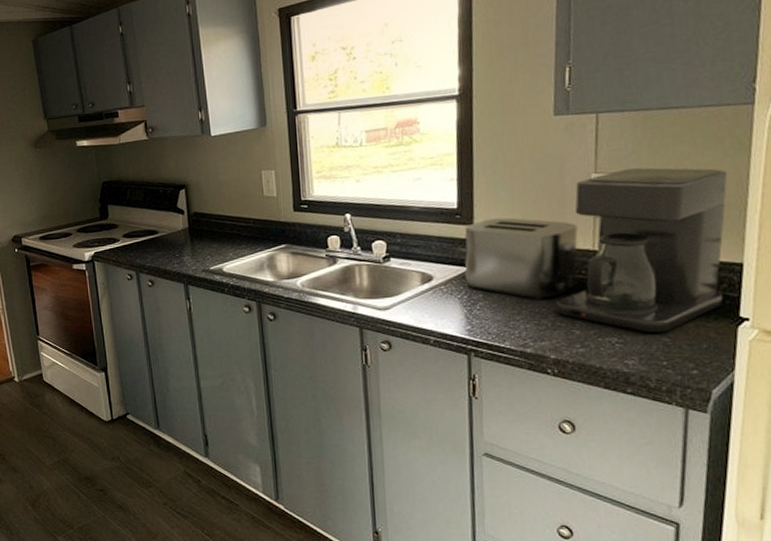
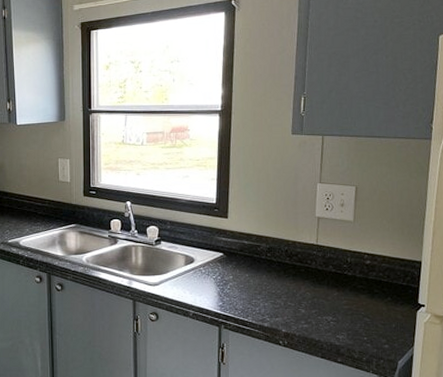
toaster: present [464,217,578,300] -> none [219,214,306,283]
coffee maker: present [555,167,728,333] -> none [287,182,413,314]

